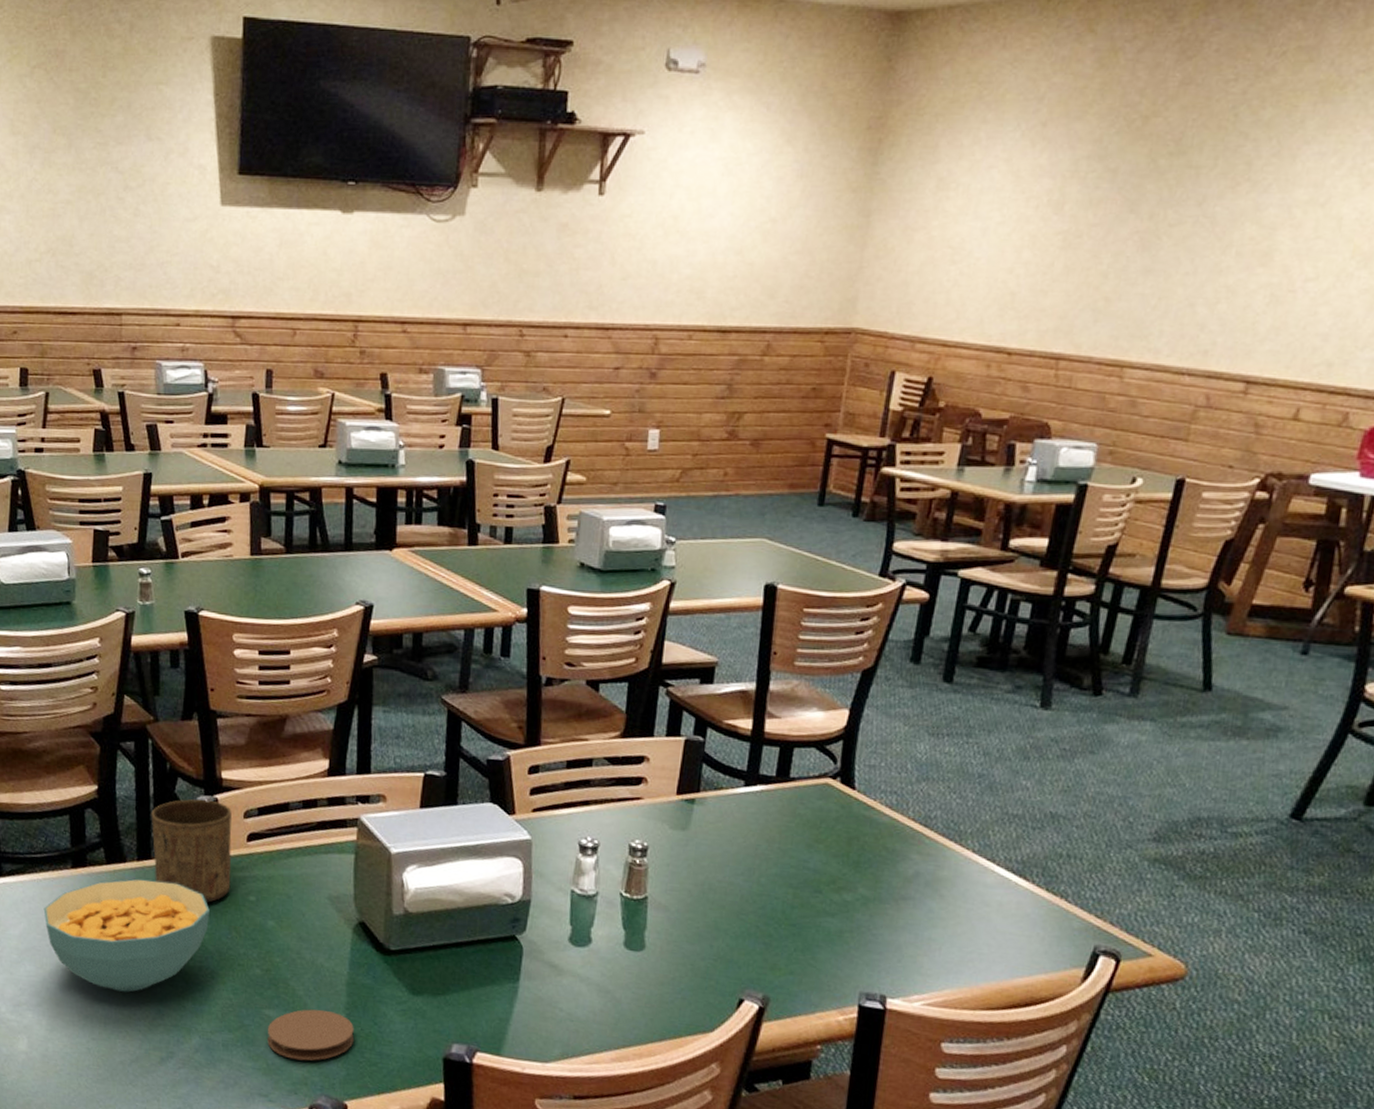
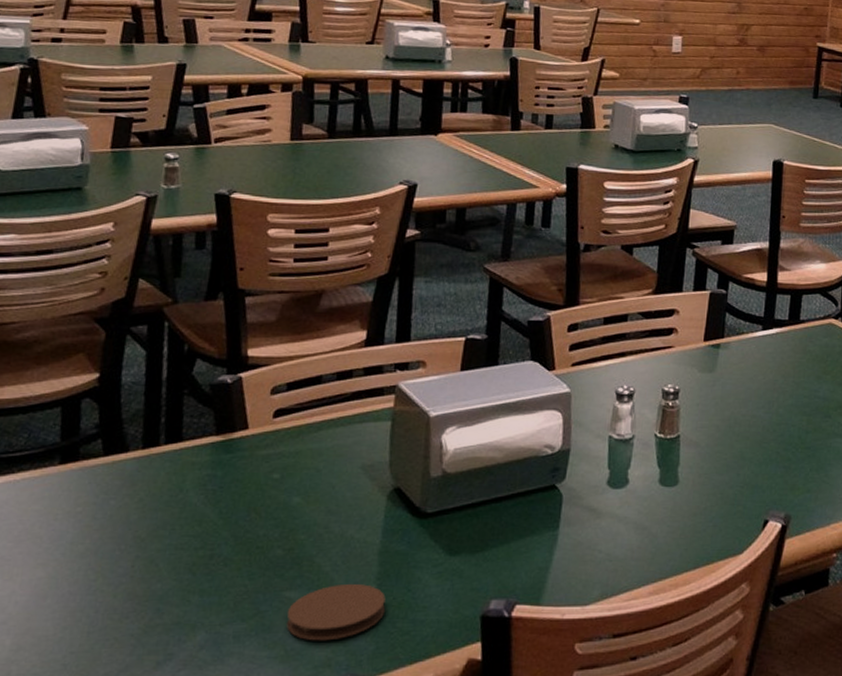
cereal bowl: present [43,878,210,992] -> none [18,468,226,594]
cup: present [151,799,232,903] -> none [162,379,257,485]

